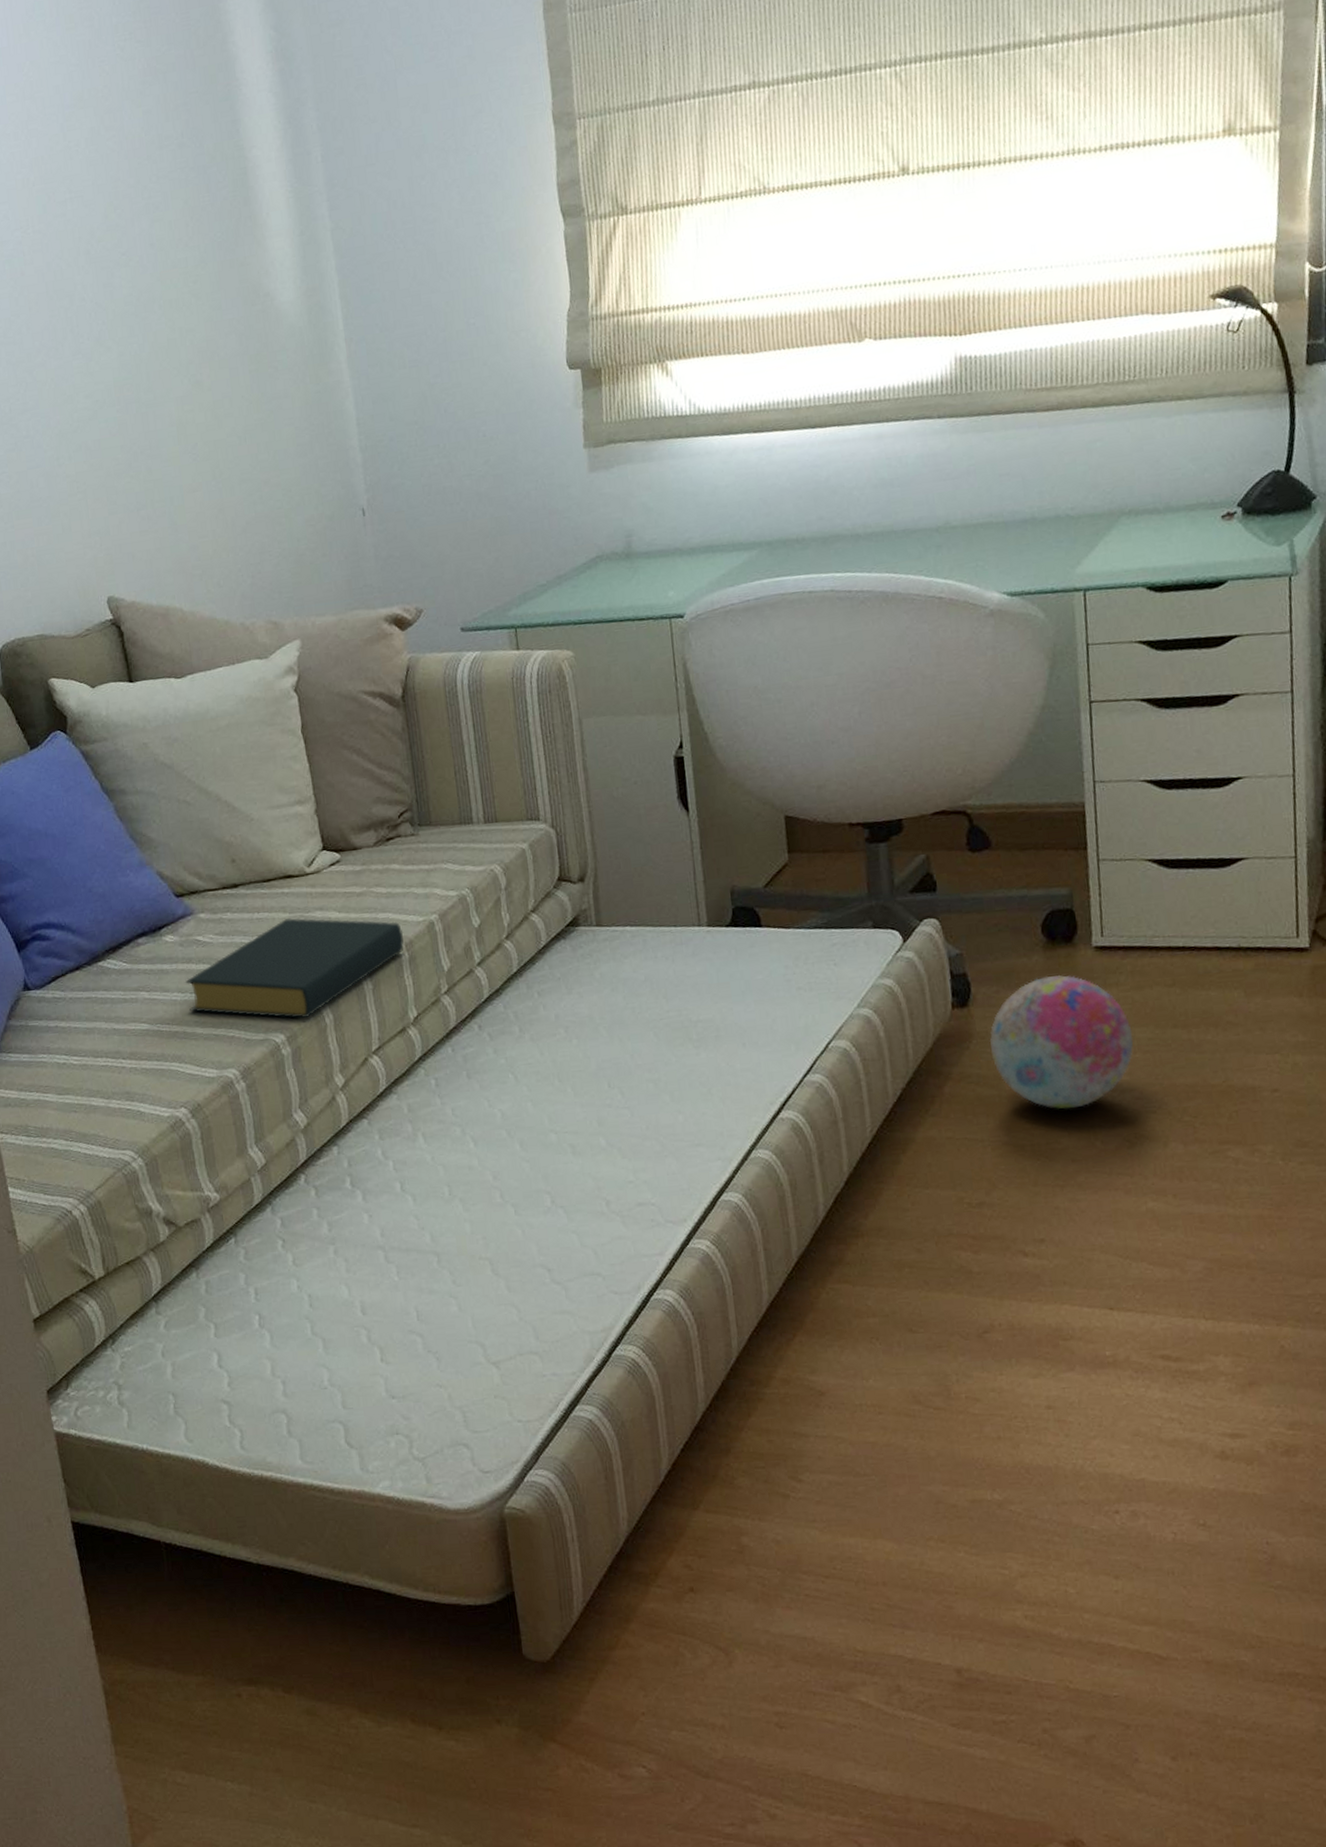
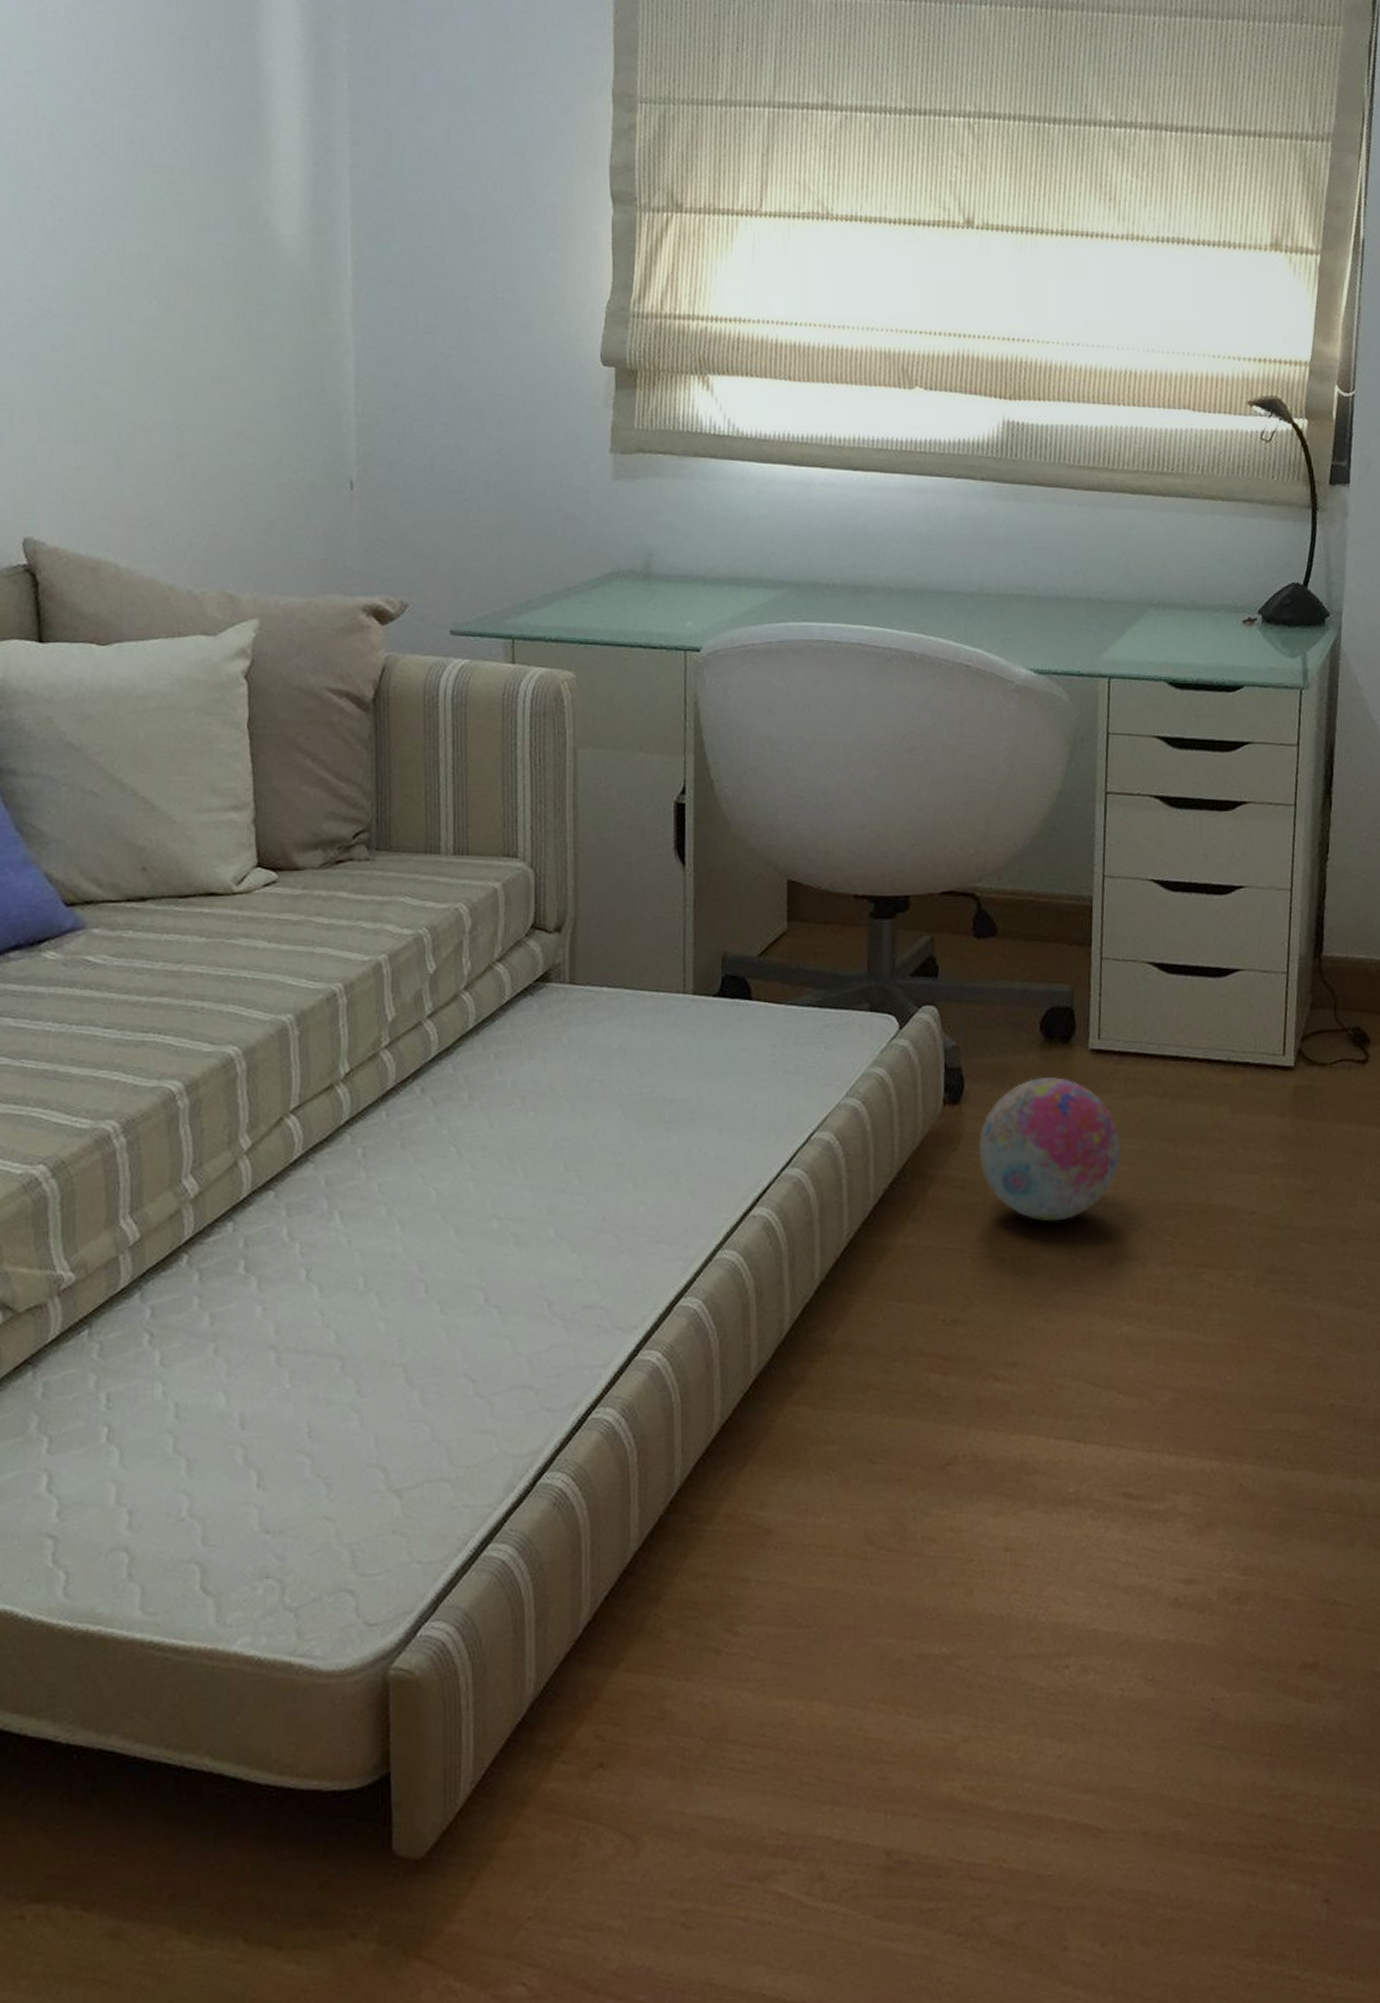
hardback book: present [185,918,404,1019] -> none [64,944,344,1065]

